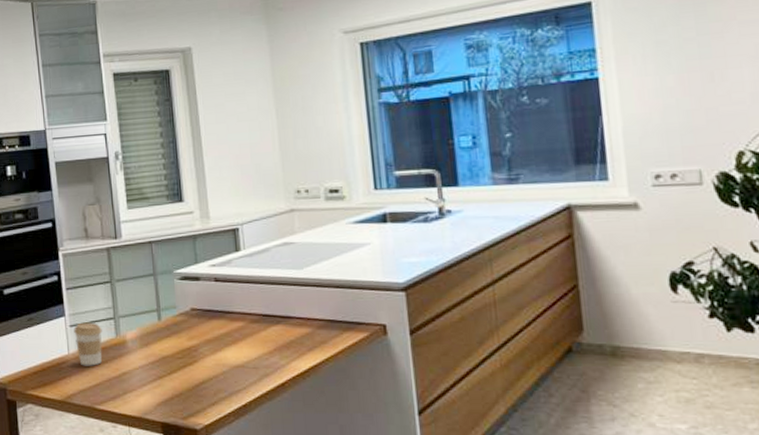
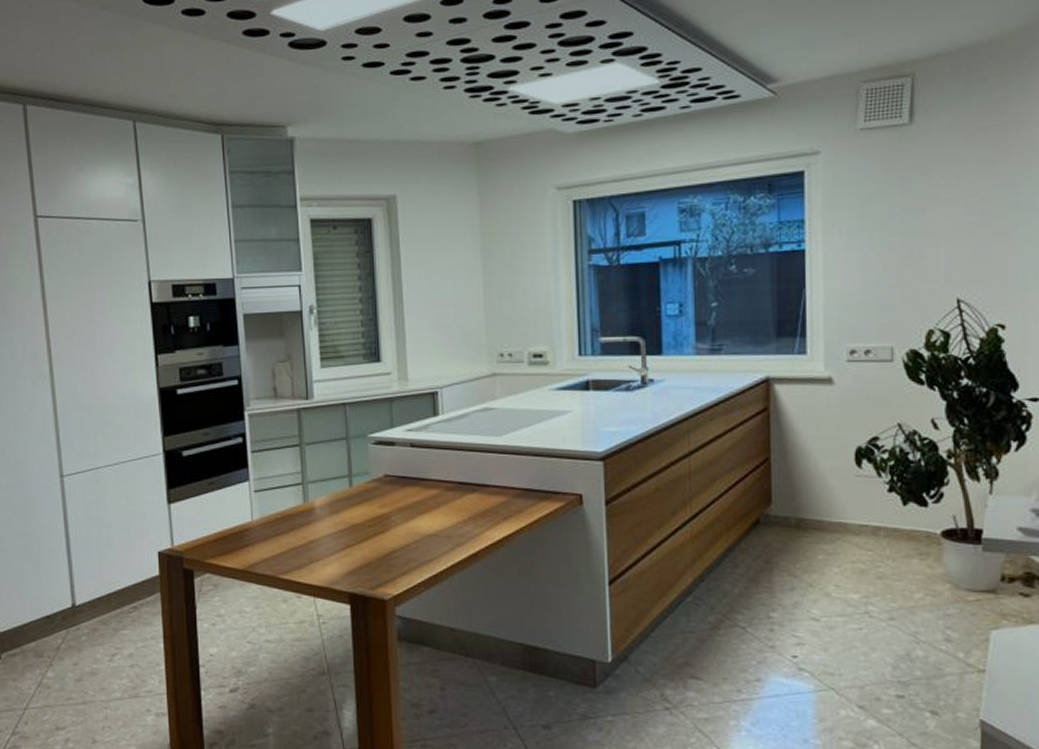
coffee cup: present [74,322,102,366] -> none [258,487,289,534]

